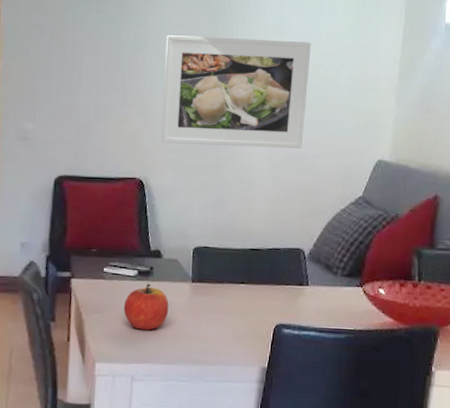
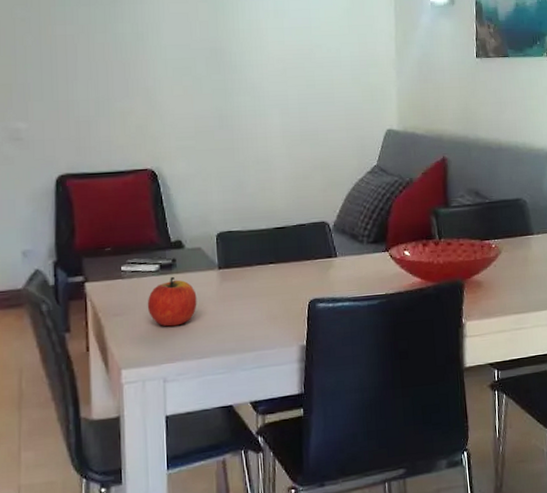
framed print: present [160,35,311,148] -> none [165,23,314,131]

